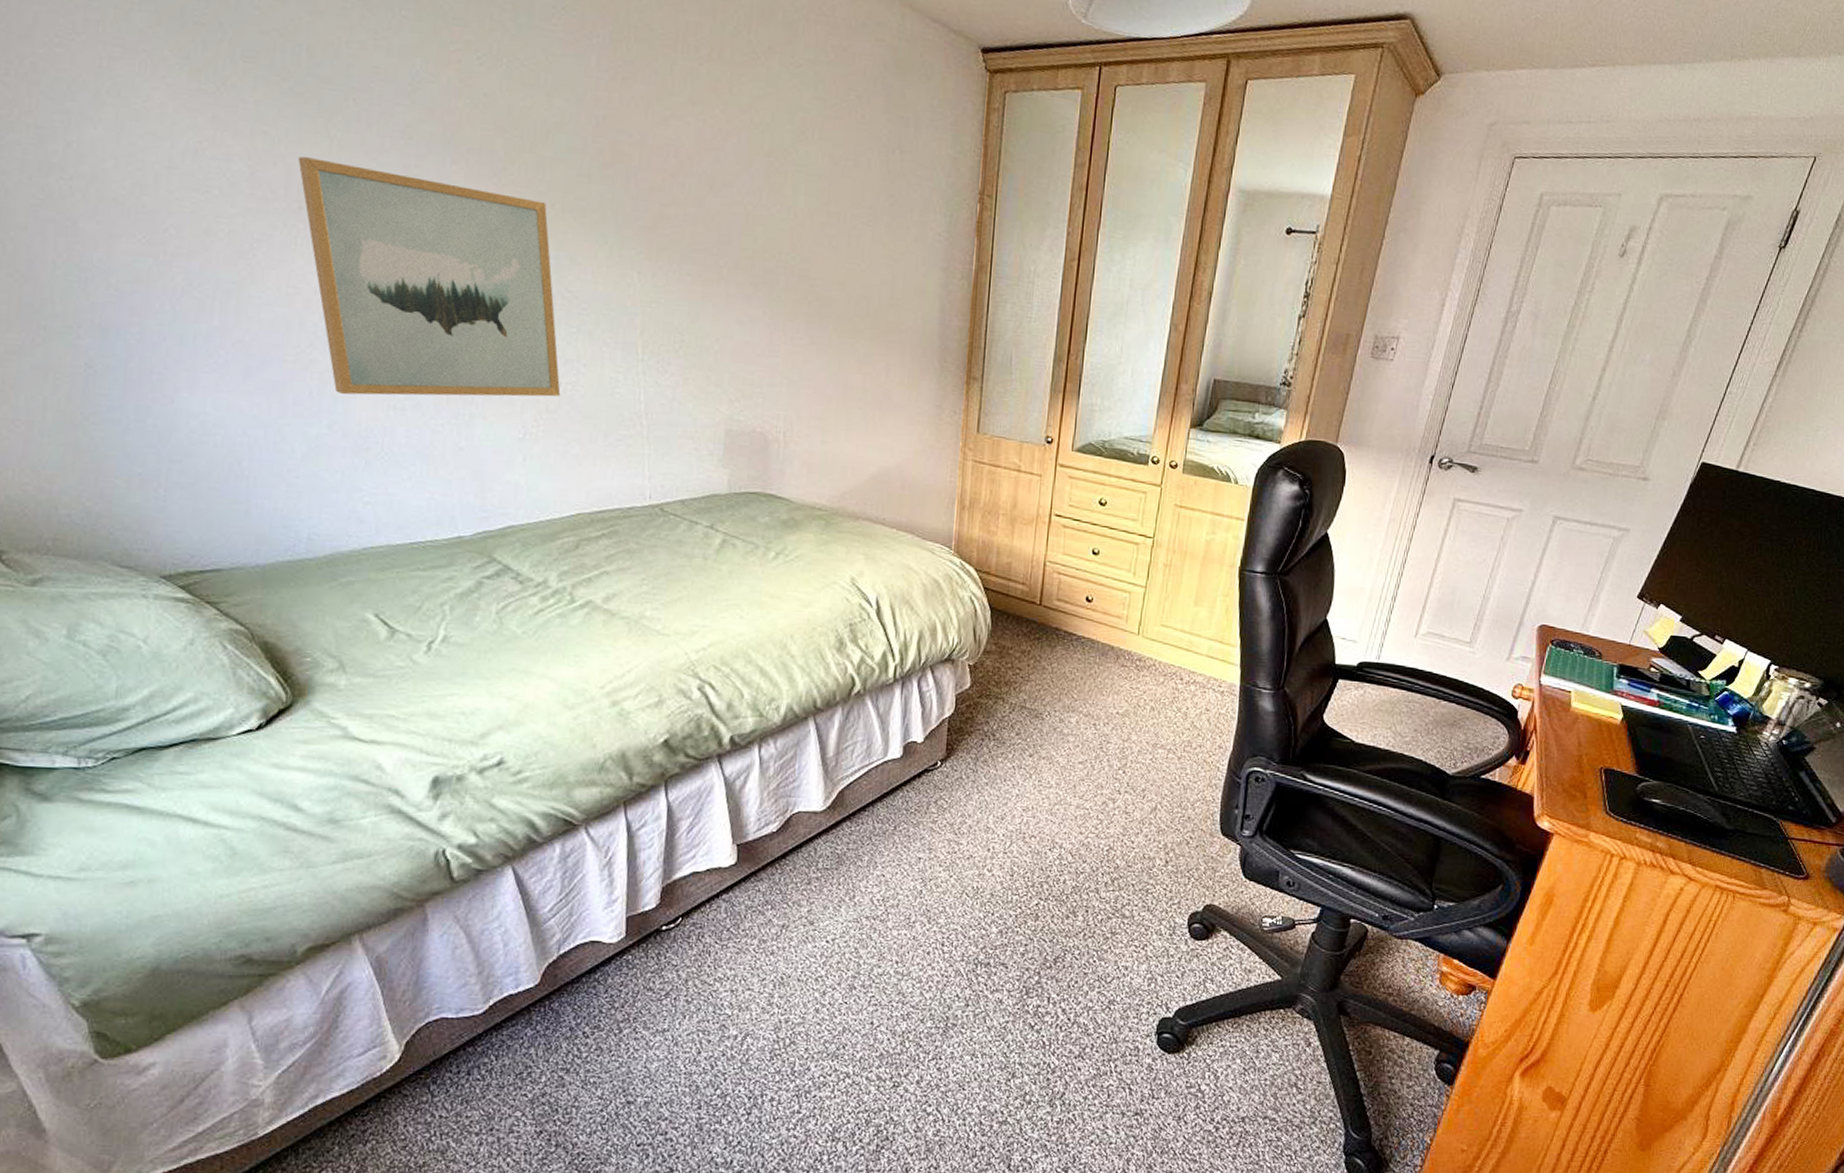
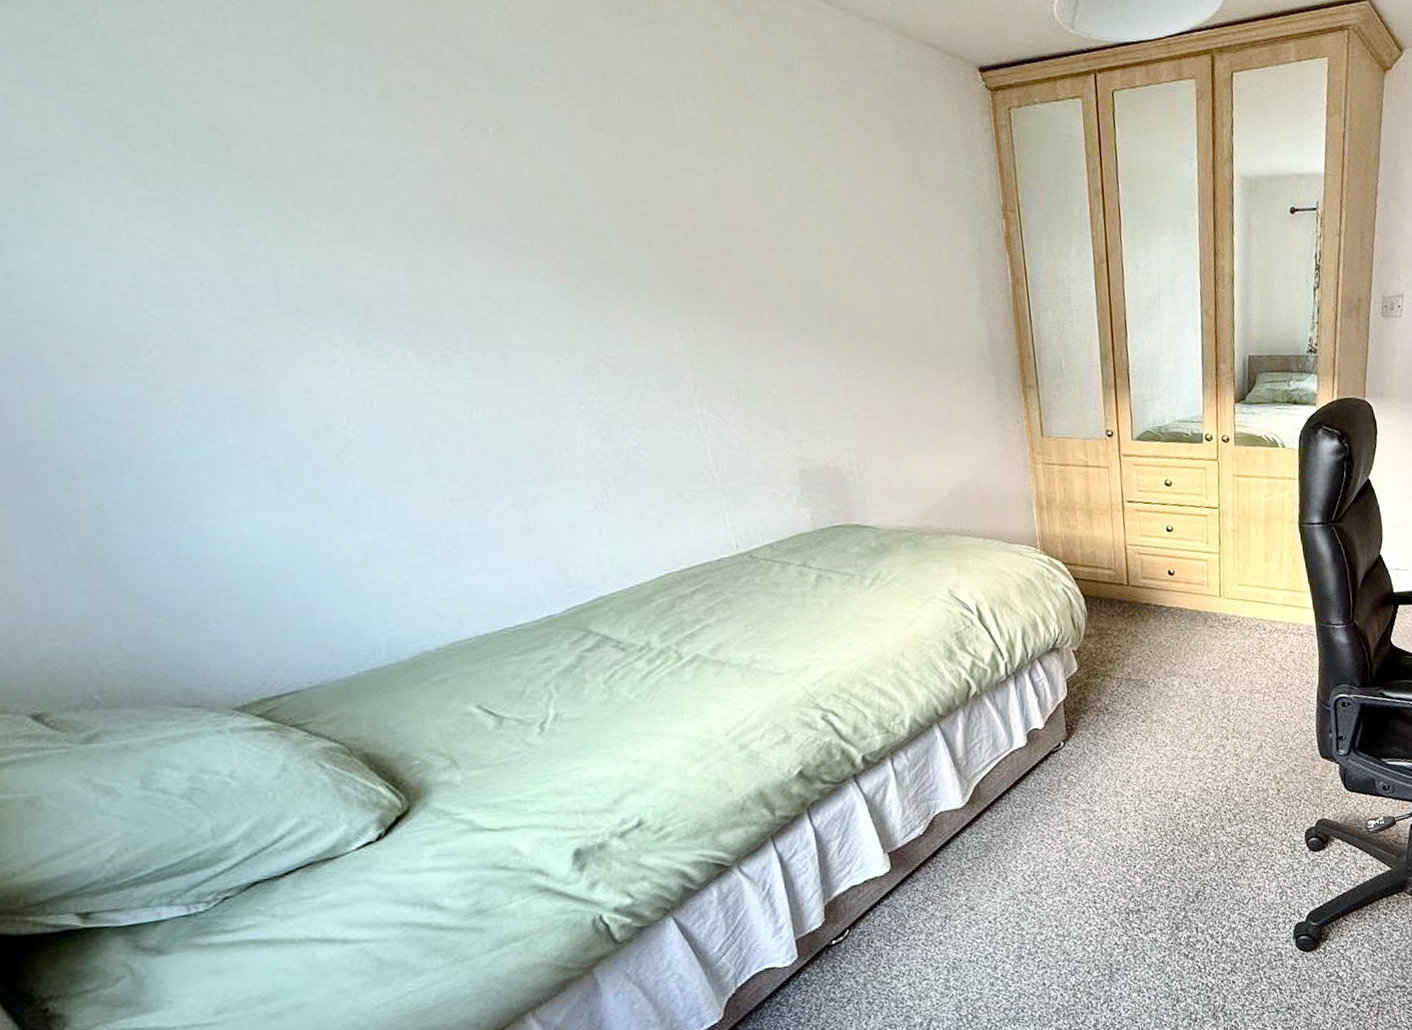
wall art: present [298,157,561,397] -> none [283,255,625,495]

